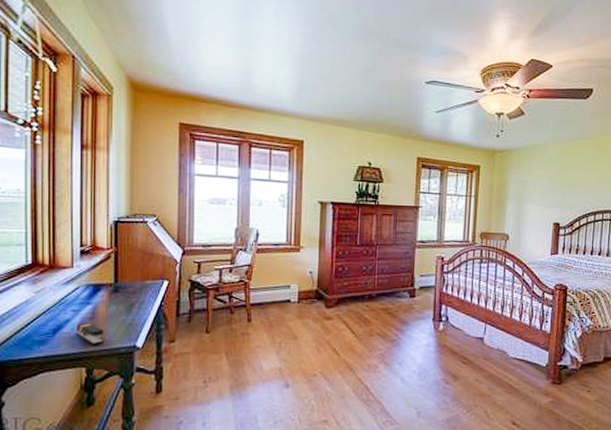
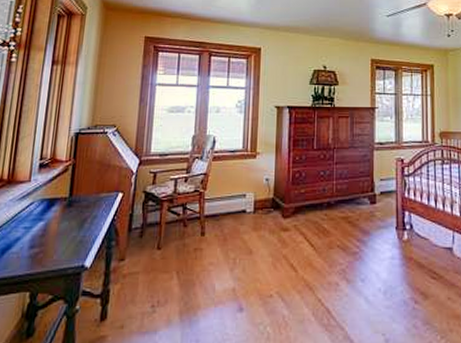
stapler: present [75,321,104,345] -> none [24,239,53,266]

